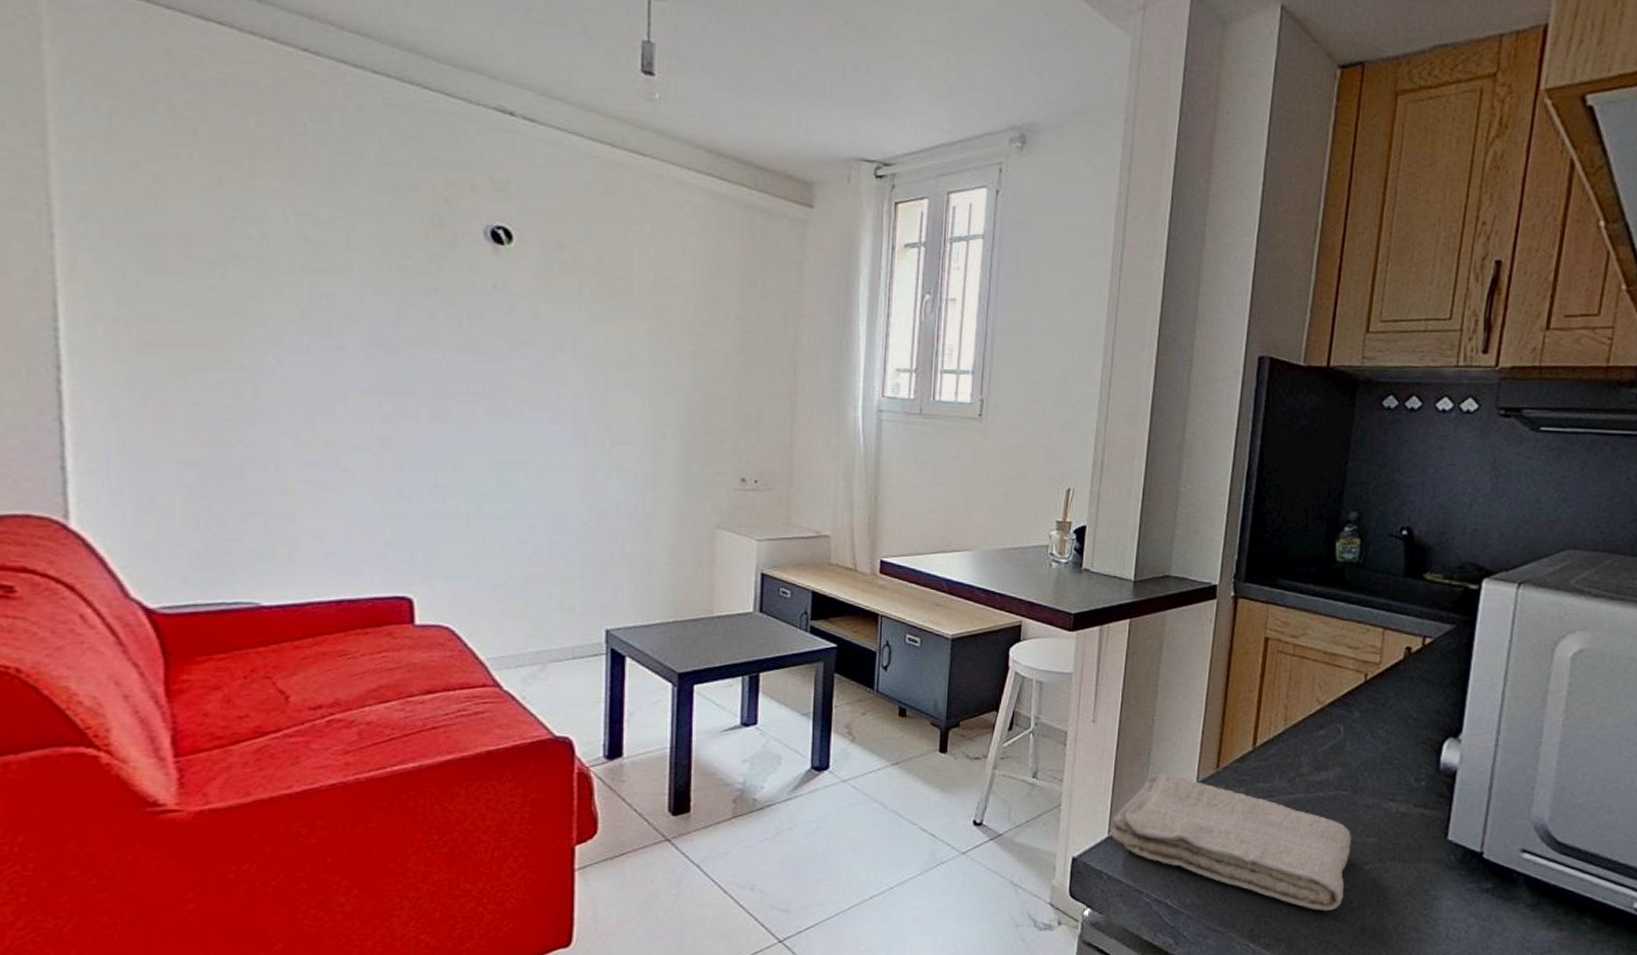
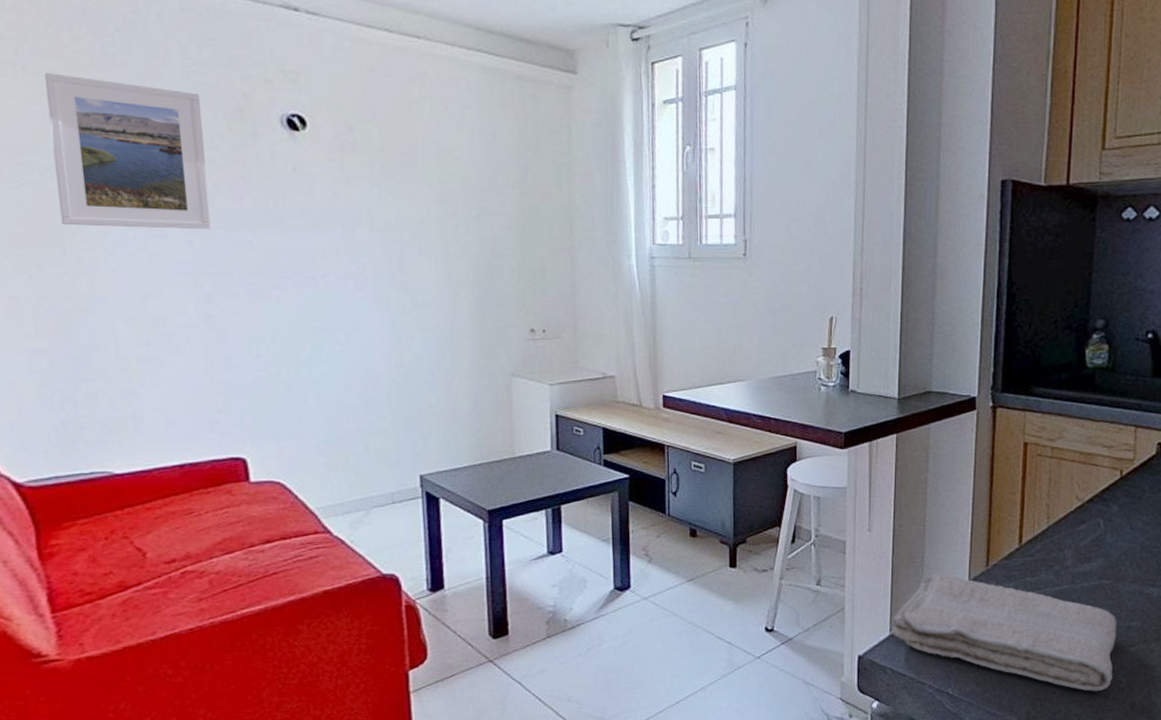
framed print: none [224,159,397,344] -> present [44,73,212,230]

